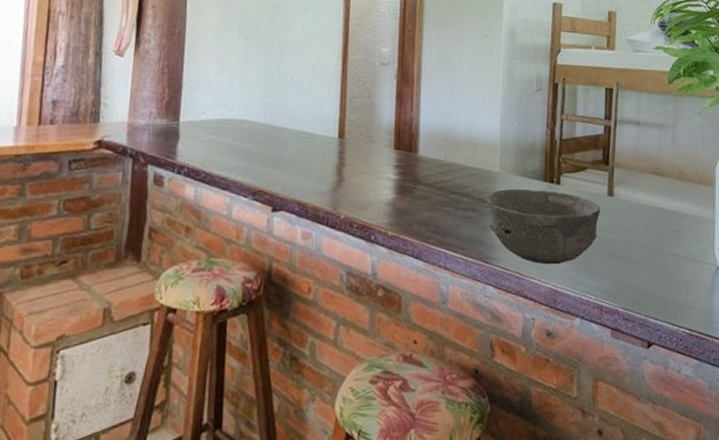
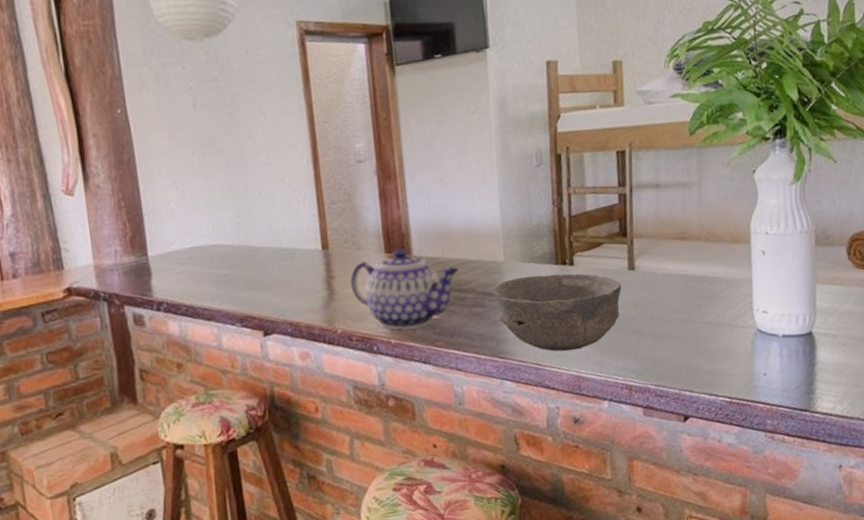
teapot: none [359,147,458,223] -> present [350,248,459,330]

